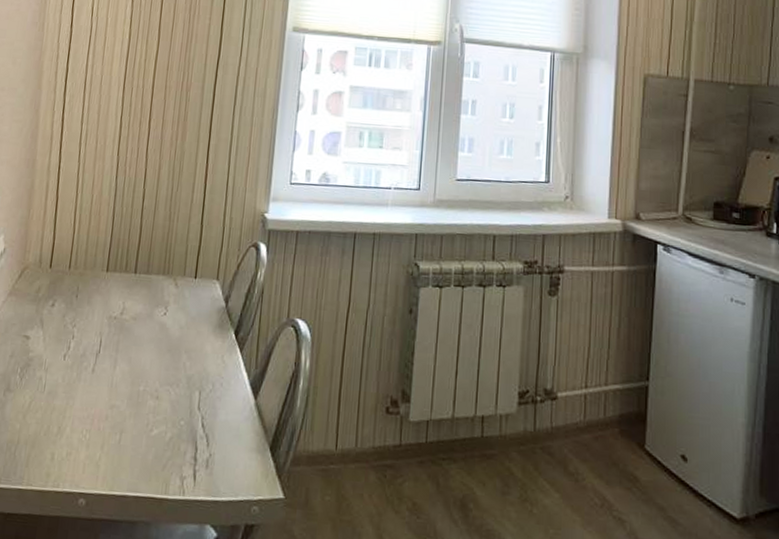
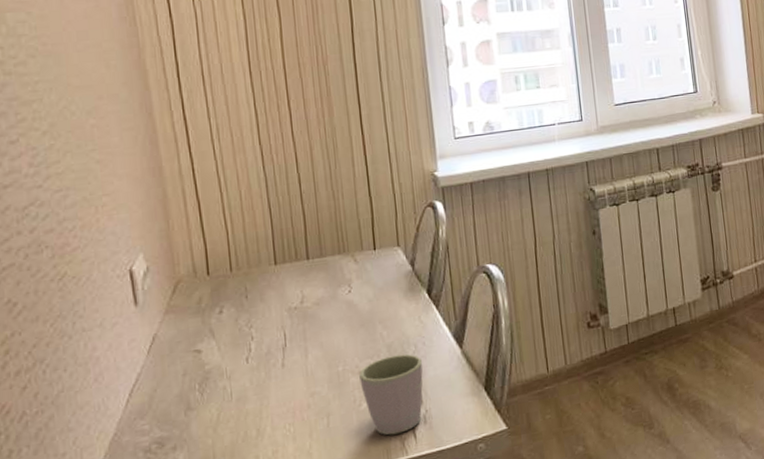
mug: none [155,388,217,471] -> present [359,354,423,436]

